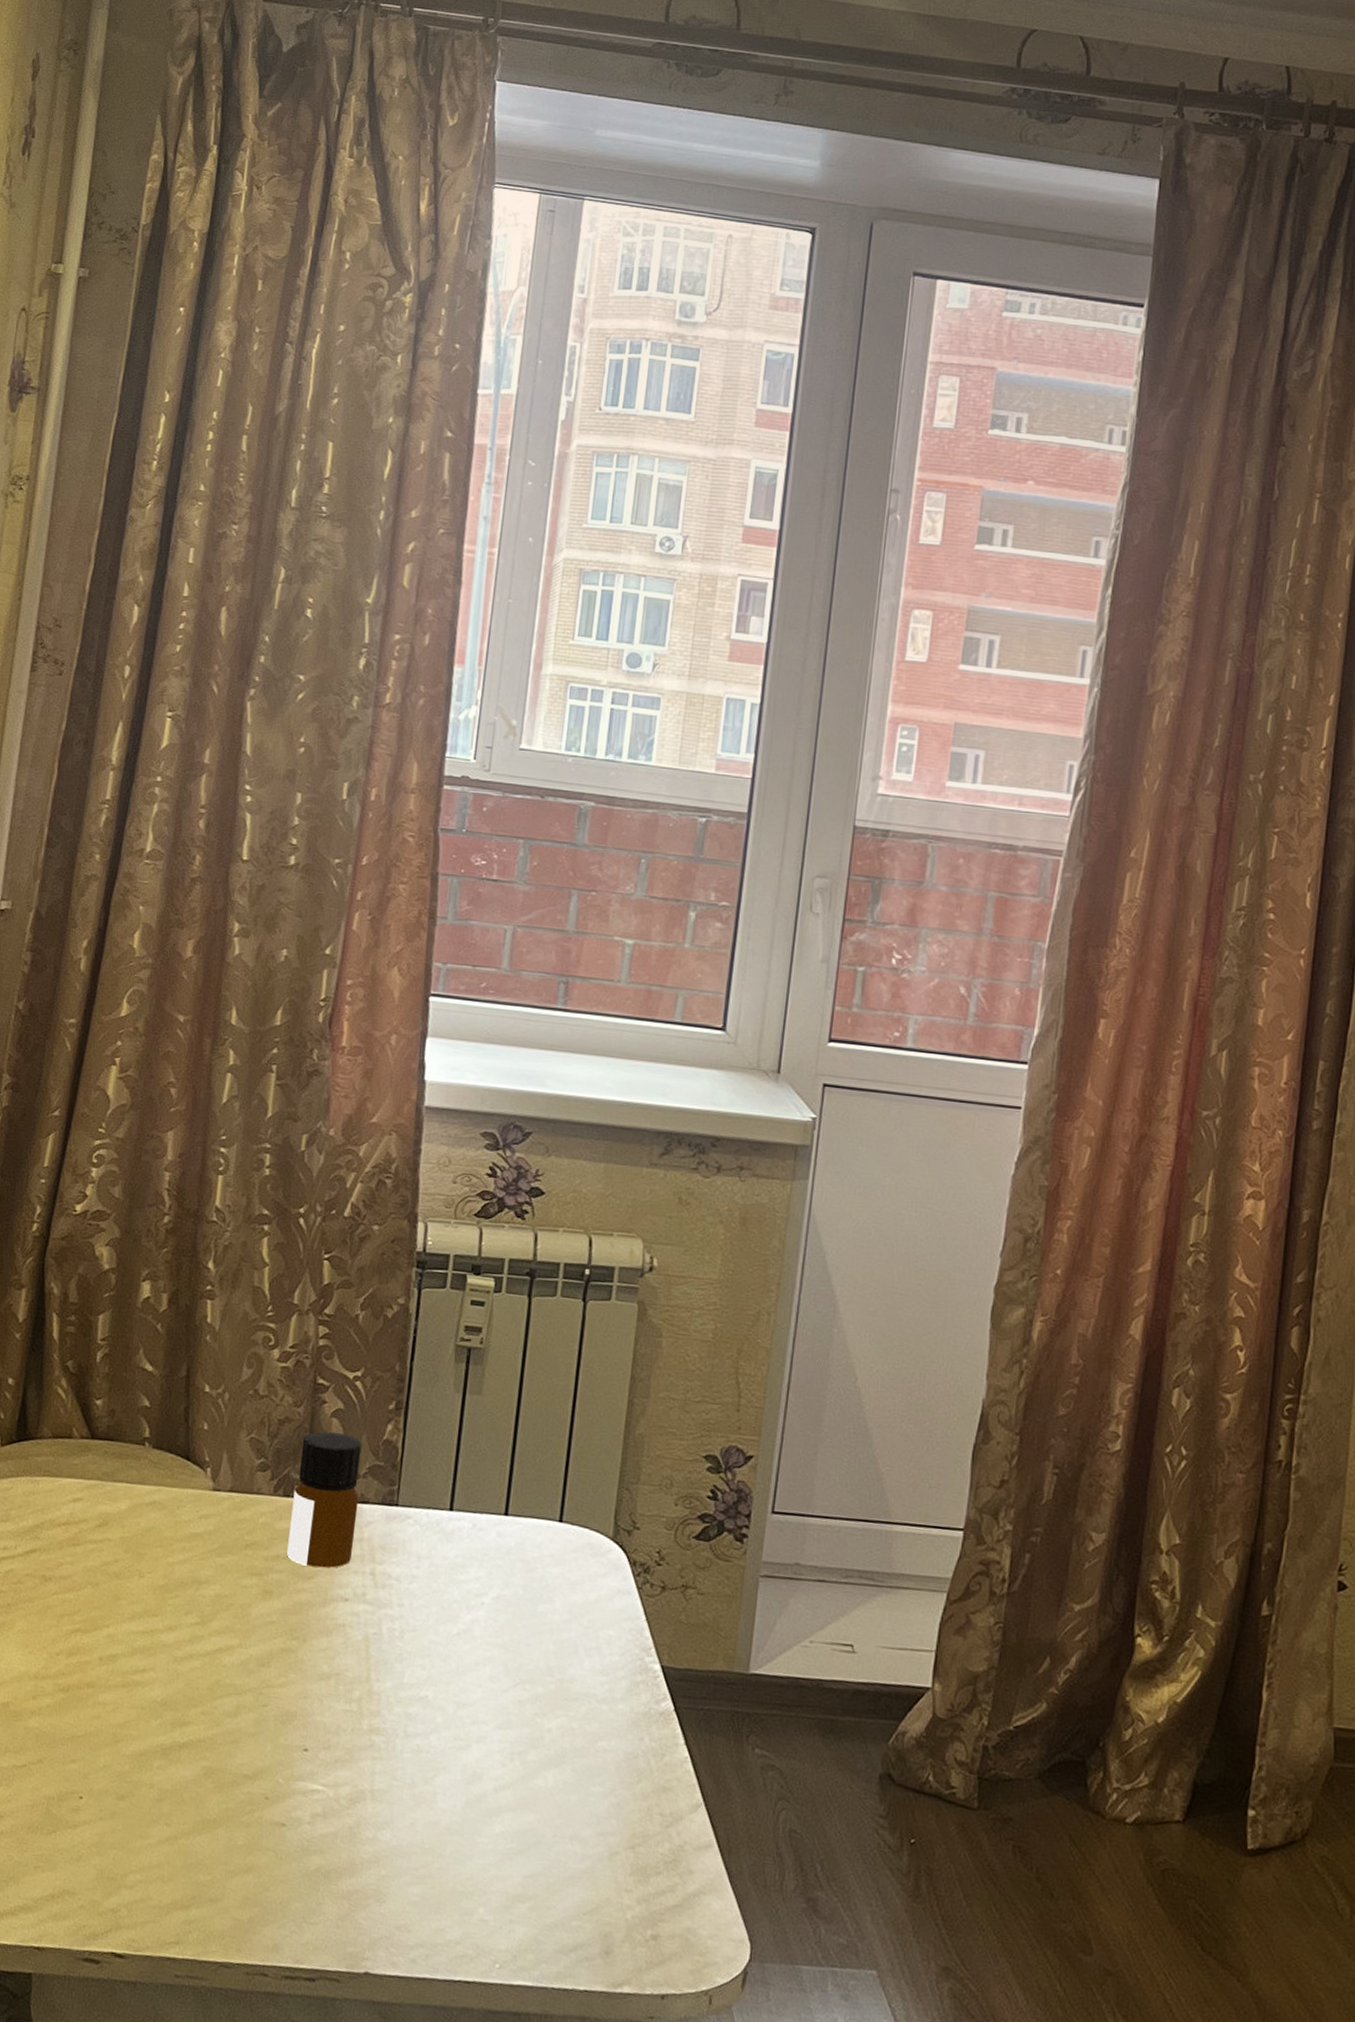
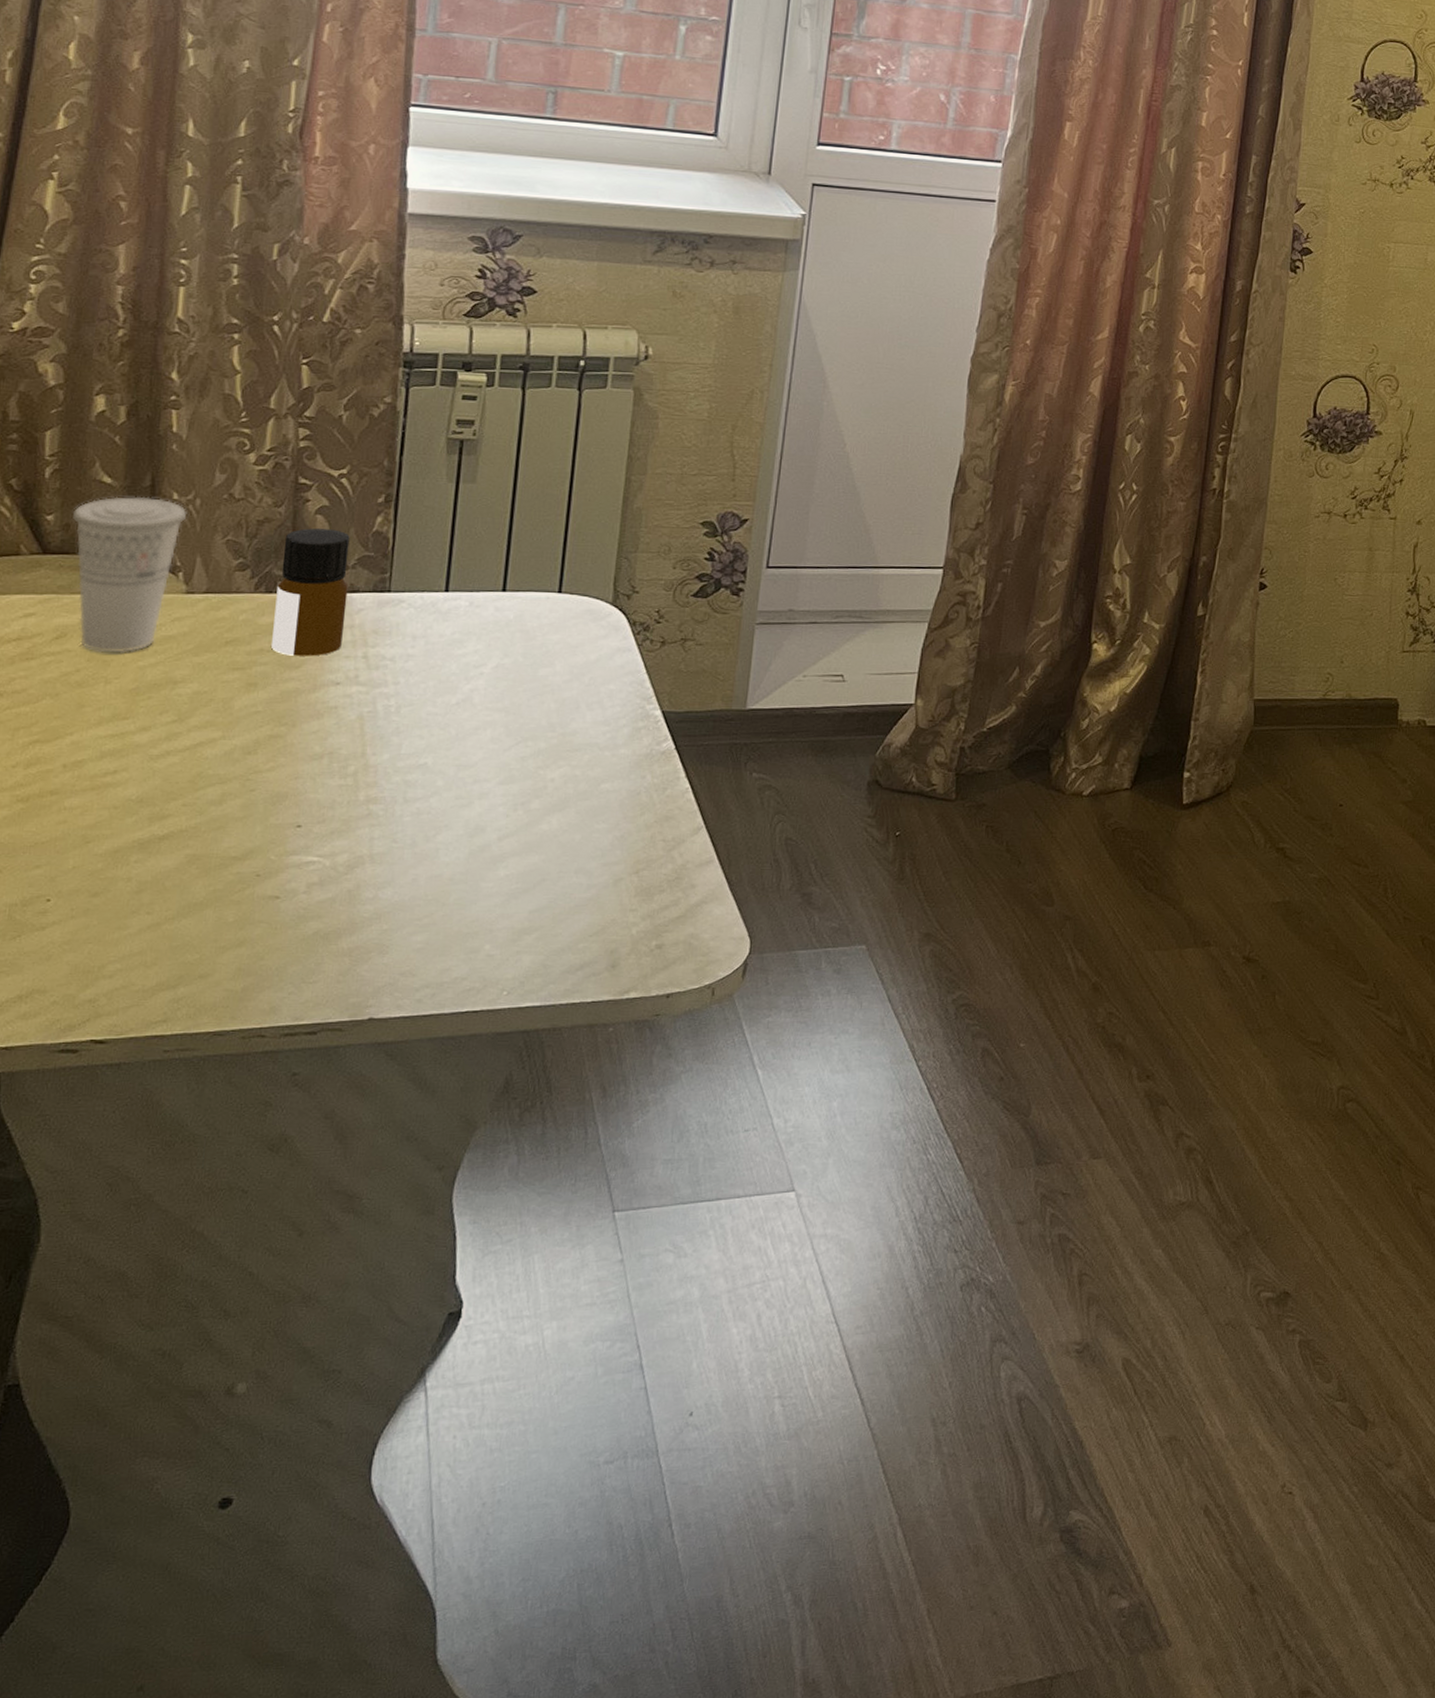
cup: none [118,1385,217,1547] -> present [73,496,188,653]

